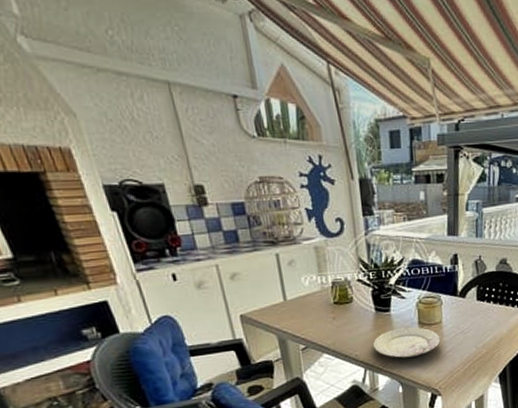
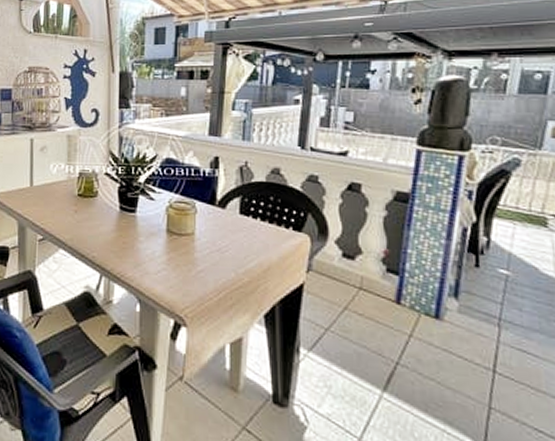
plate: present [372,327,441,358] -> none [112,233,191,271]

